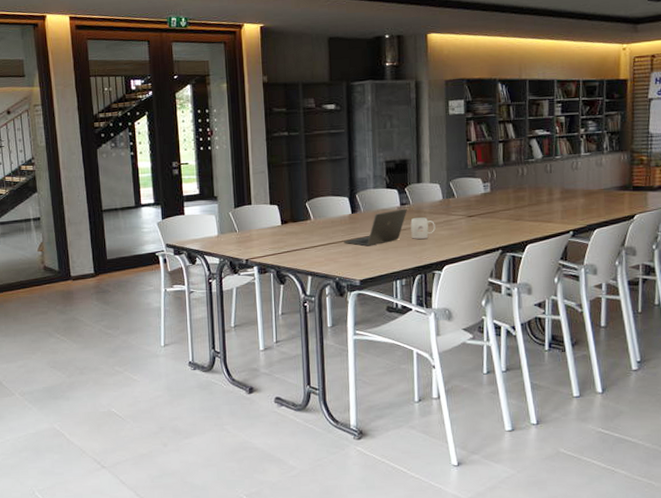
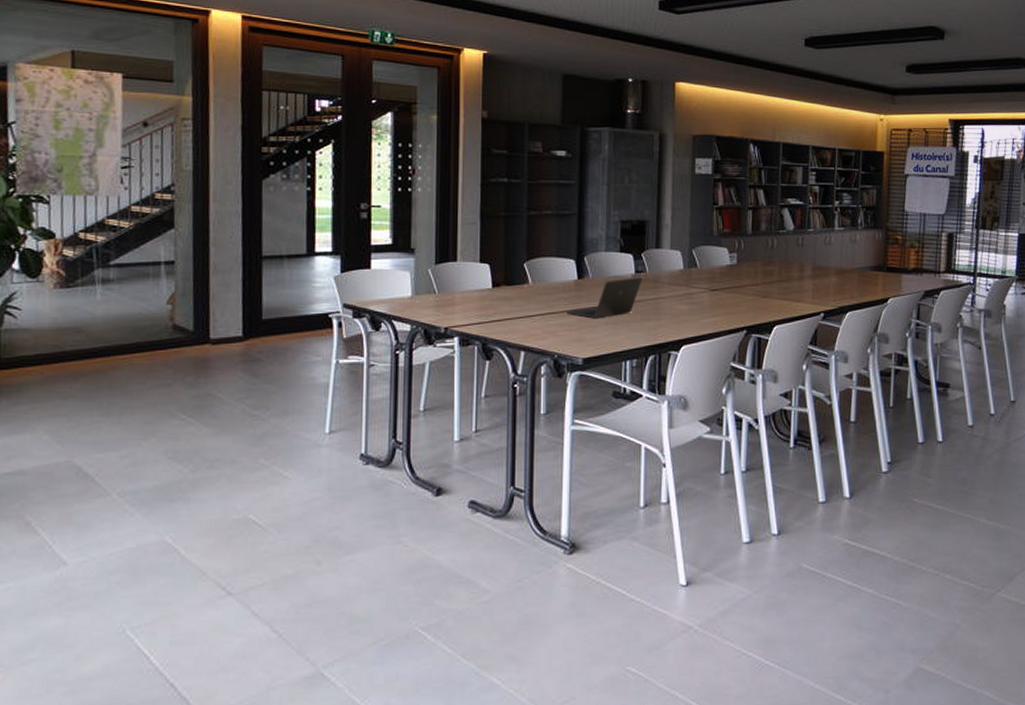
mug: present [410,217,436,240] -> none [646,288,674,314]

